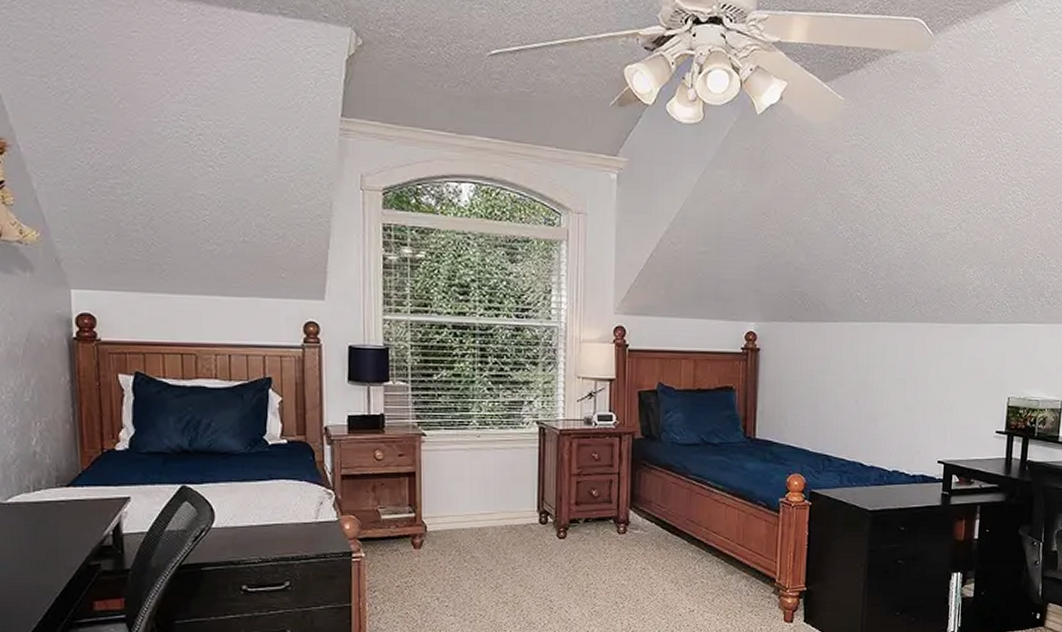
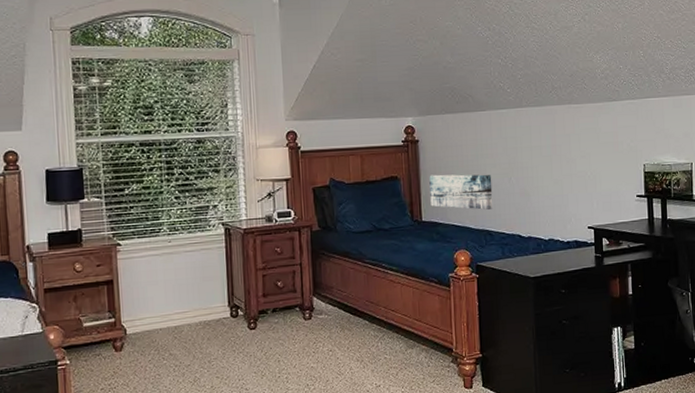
wall art: none [766,388,837,432] -> present [429,174,493,210]

